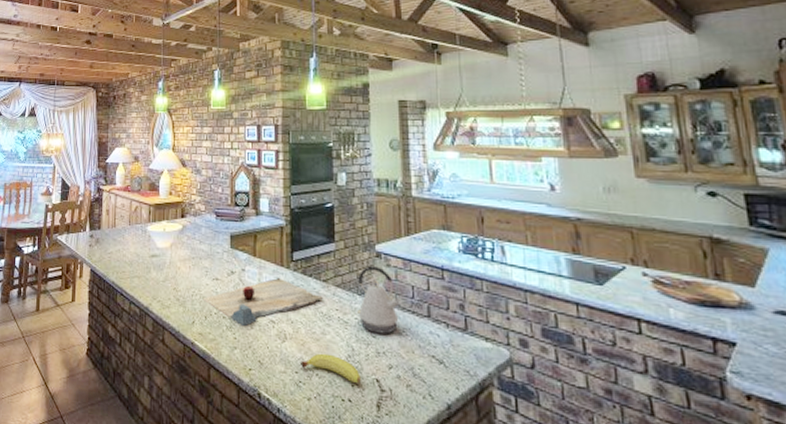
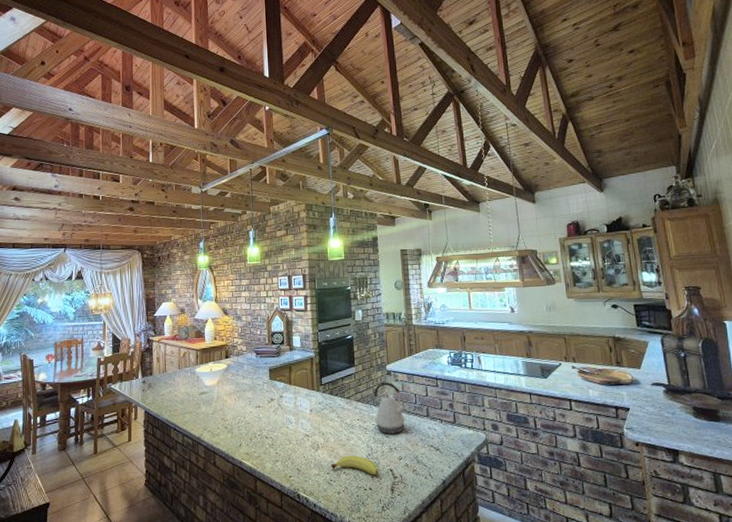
cutting board: present [204,277,324,327] -> none [248,399,348,443]

